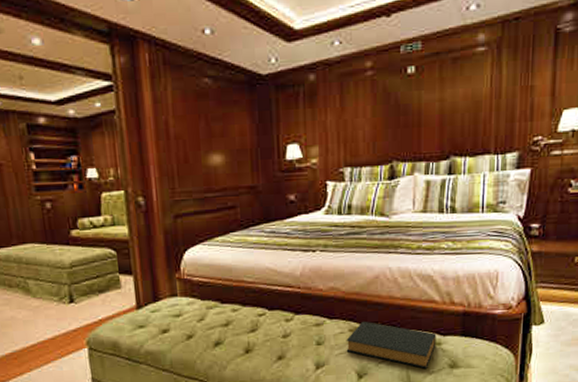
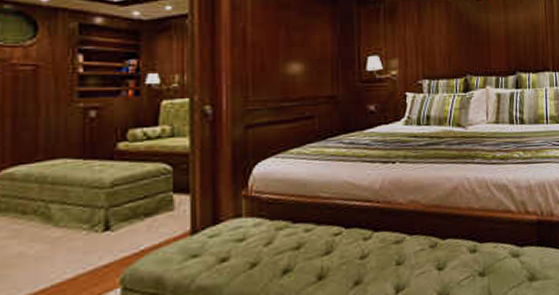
hardback book: present [346,321,437,369] -> none [427,235,515,284]

